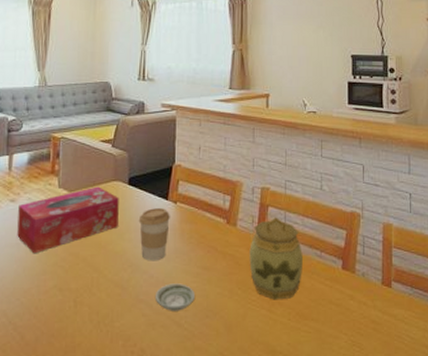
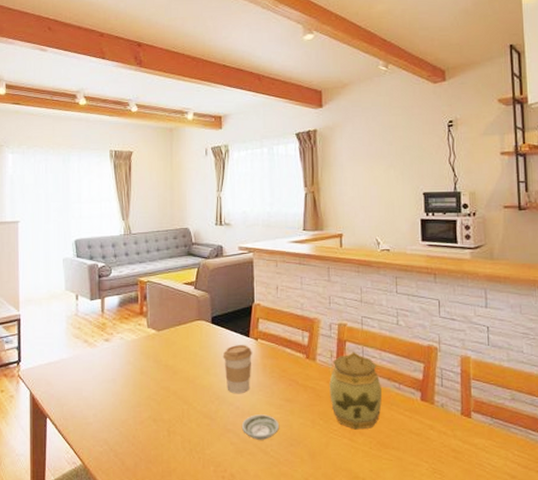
tissue box: present [17,186,119,254] -> none [112,325,204,388]

